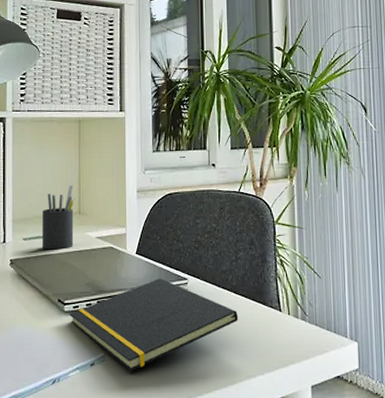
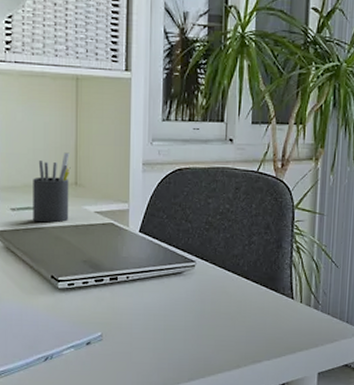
notepad: present [69,278,239,372] -> none [64,259,248,352]

